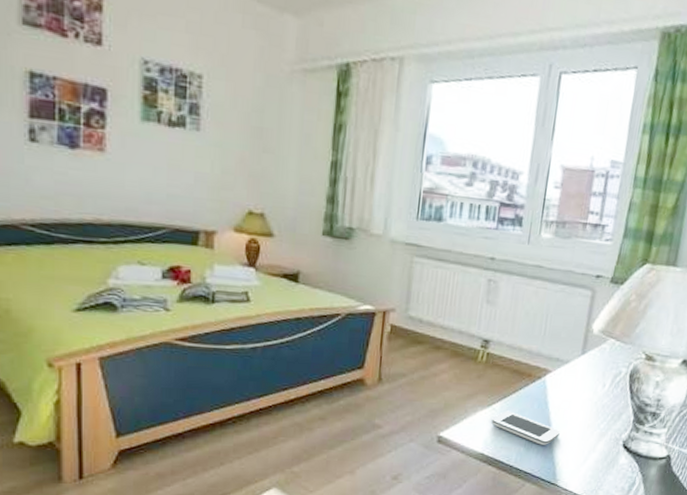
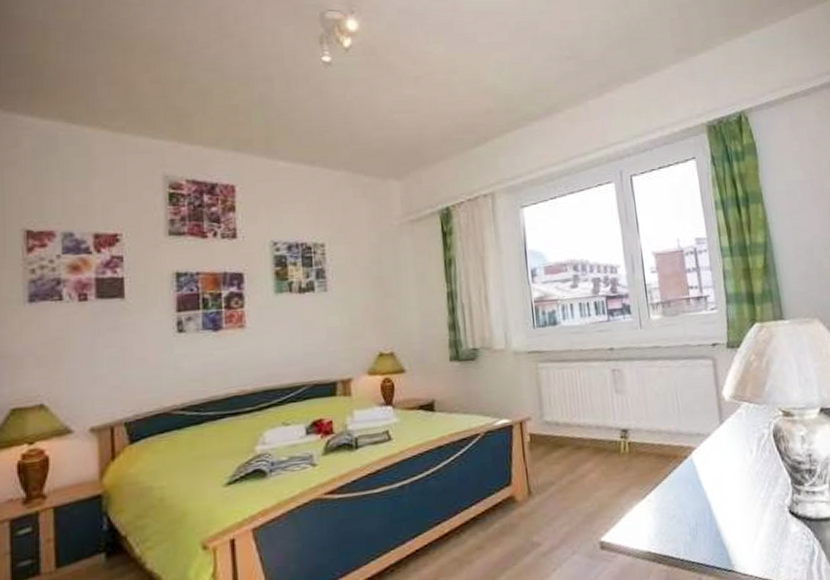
smartphone: present [491,410,560,445] -> none [649,498,722,530]

